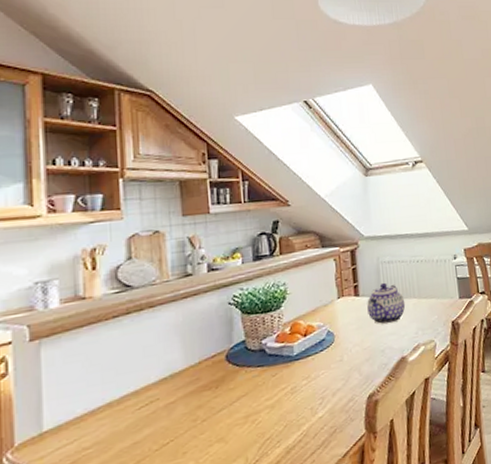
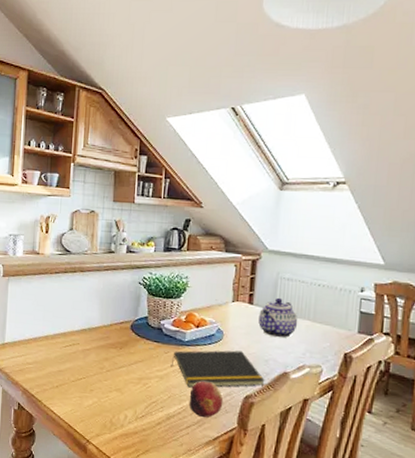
notepad: none [281,348,385,407] -> present [171,350,265,388]
fruit: none [308,392,347,437] -> present [188,381,224,418]

